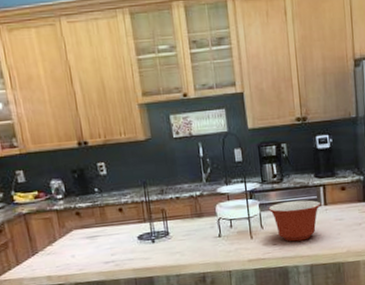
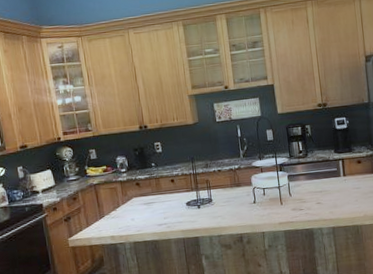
mixing bowl: present [268,200,321,242] -> none [295,171,341,208]

